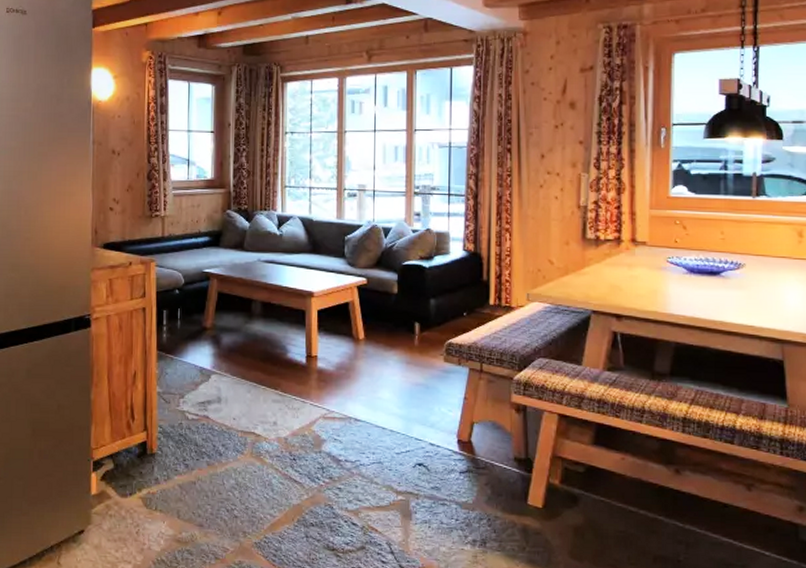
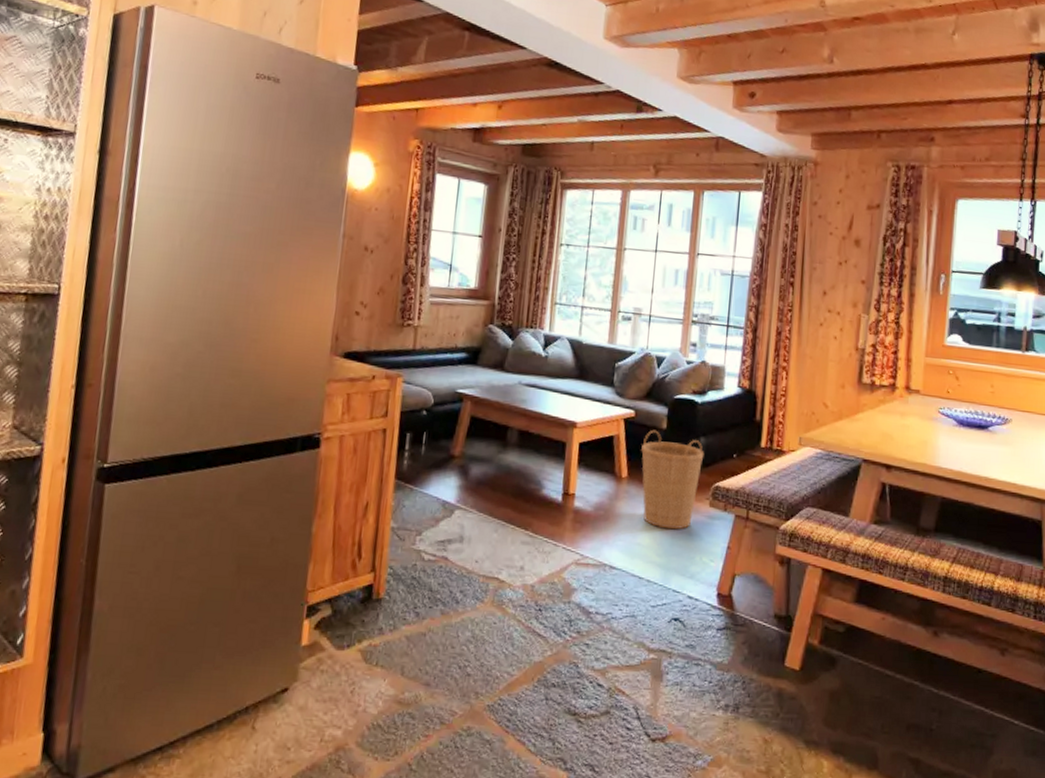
basket: none [376,294,436,384] -> present [641,429,705,530]

